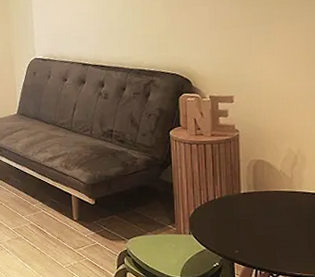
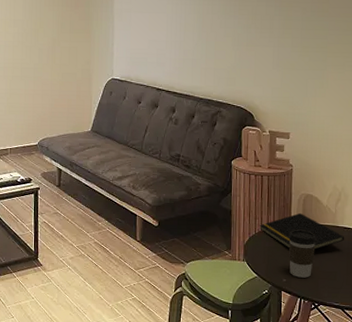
notepad: none [204,180,305,218] -> present [259,212,345,250]
coffee cup: none [239,198,271,248] -> present [288,230,317,278]

